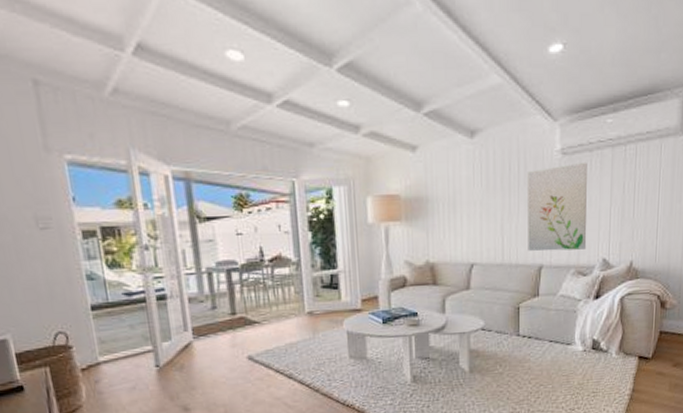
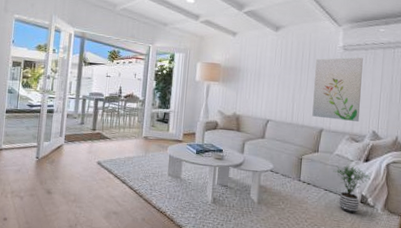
potted plant: none [558,306,604,364] -> present [333,165,372,214]

